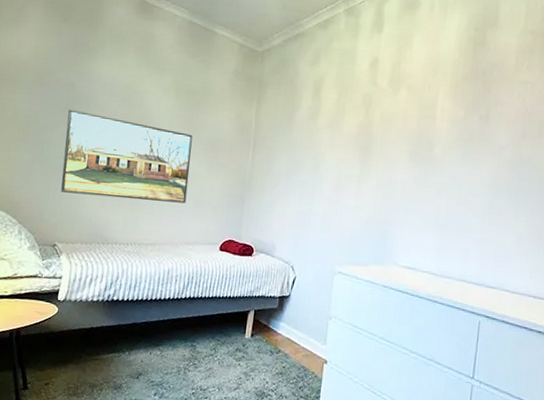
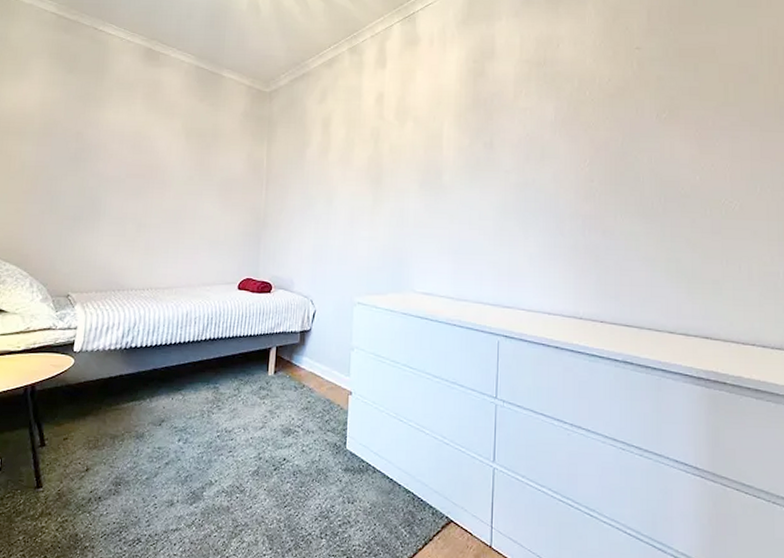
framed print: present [61,109,193,204] -> none [73,158,205,245]

